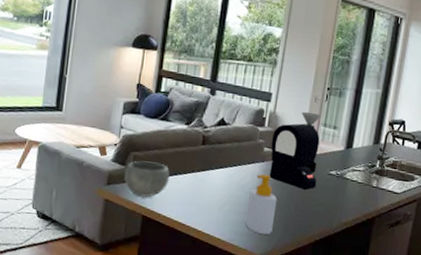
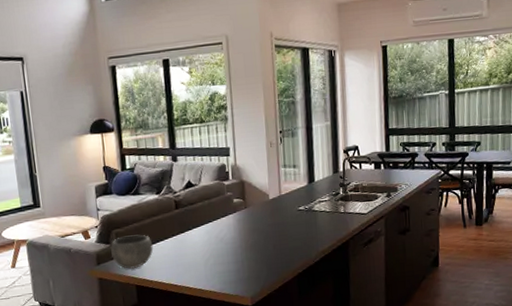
soap bottle: present [245,174,278,235] -> none [229,223,258,278]
coffee roaster: present [269,111,322,190] -> none [238,157,289,230]

